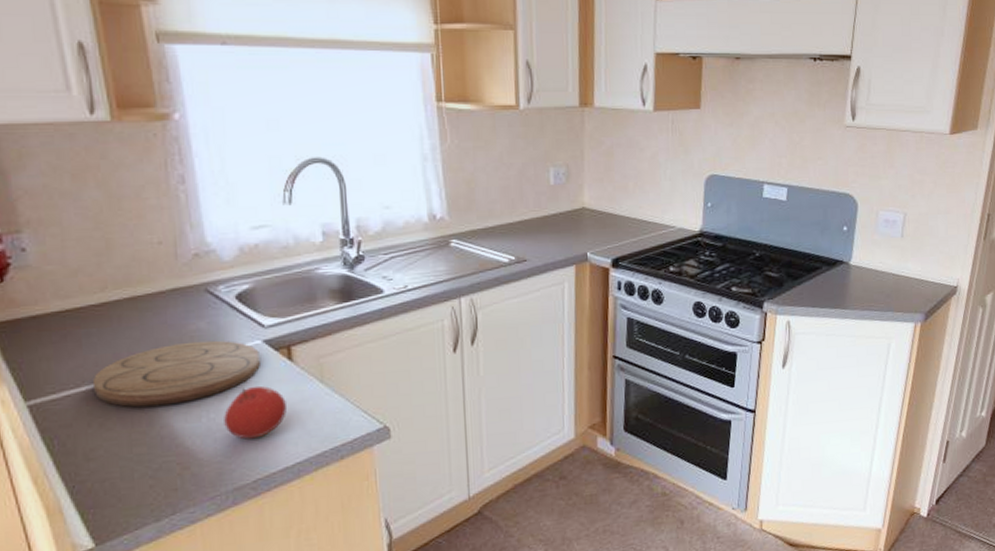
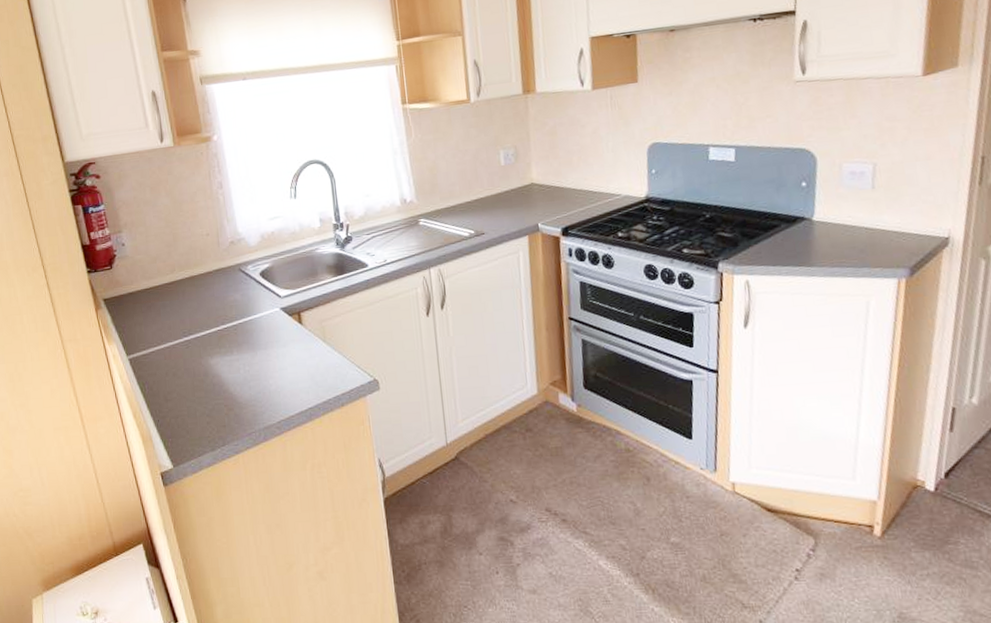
cutting board: present [92,340,260,407] -> none [168,308,279,361]
fruit: present [224,385,287,439] -> none [255,344,300,388]

